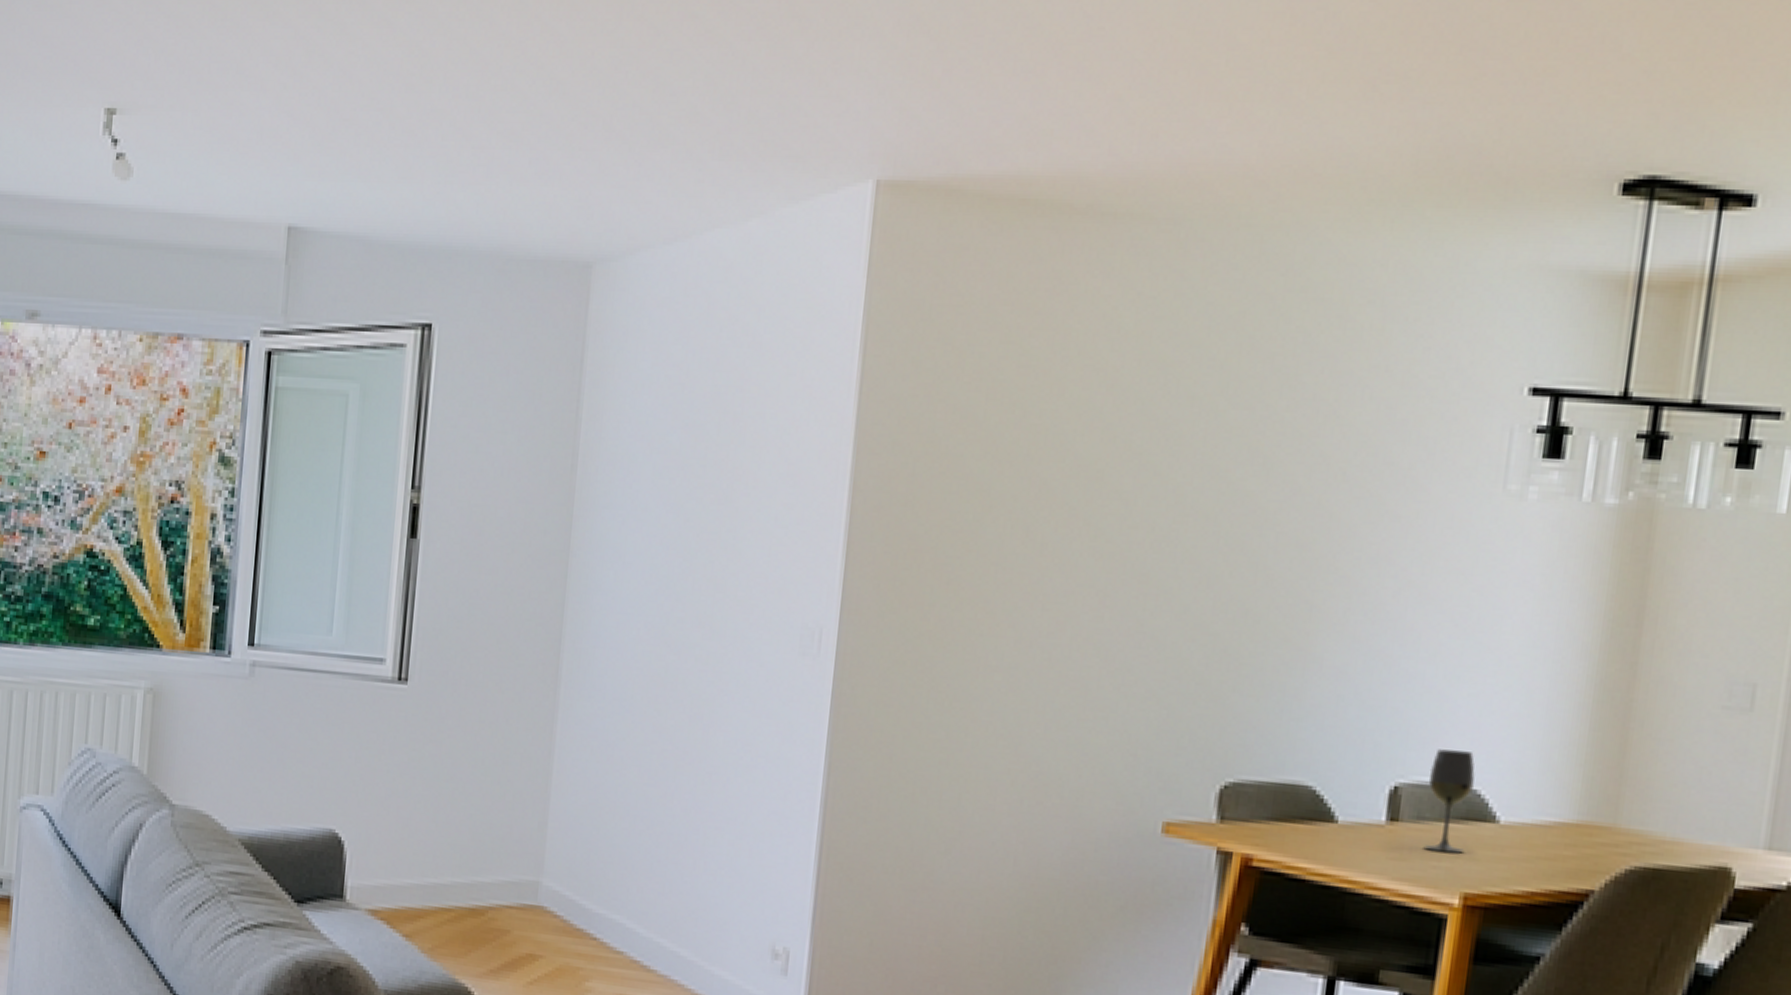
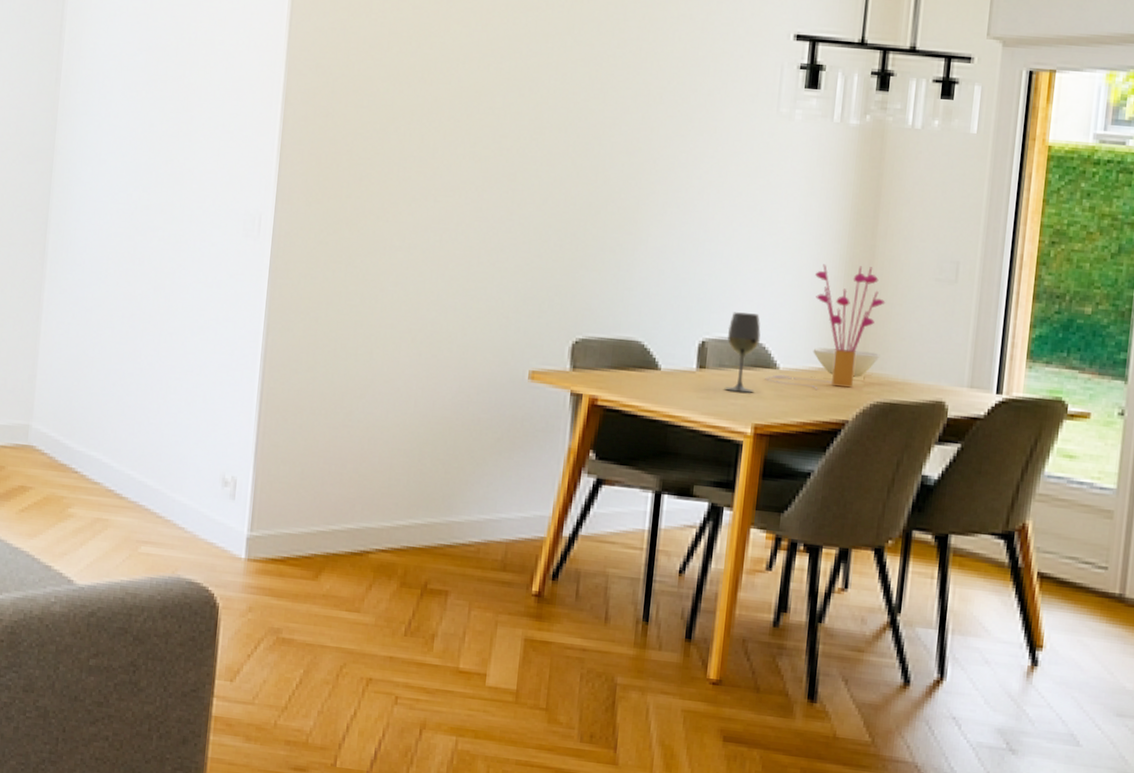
flower arrangement: none [1479,687,1650,851] -> present [765,264,886,391]
bowl: none [1546,795,1641,835] -> present [813,347,880,377]

